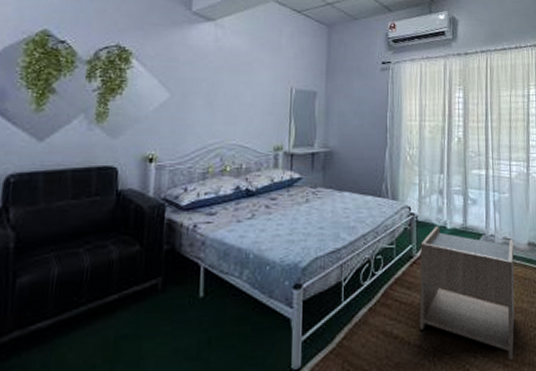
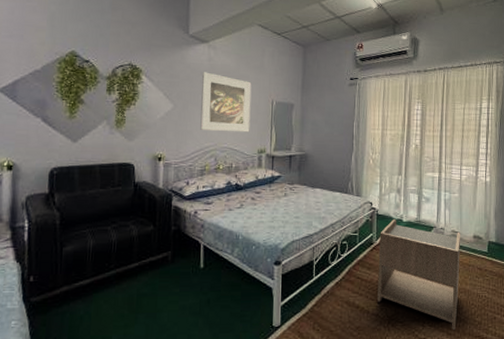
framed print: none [203,55,267,126] -> present [200,72,252,133]

